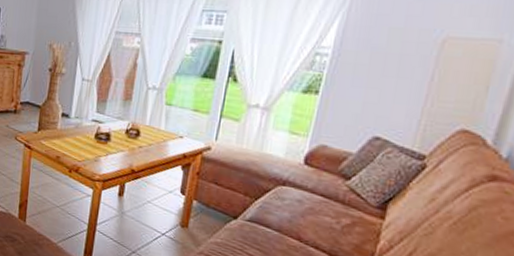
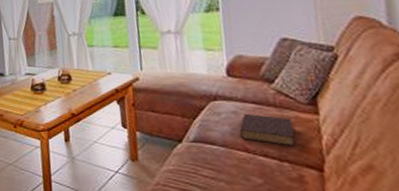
book: none [297,204,354,245] -> present [239,113,296,147]

